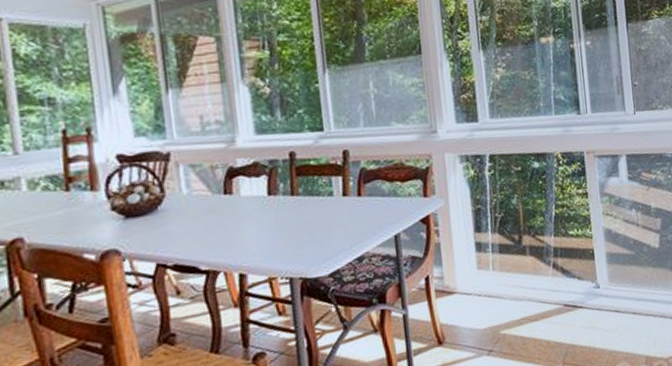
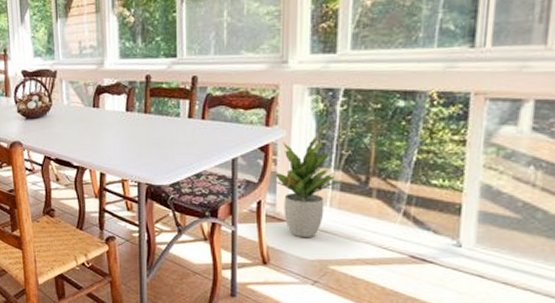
potted plant: none [437,202,500,308] -> present [272,136,343,238]

